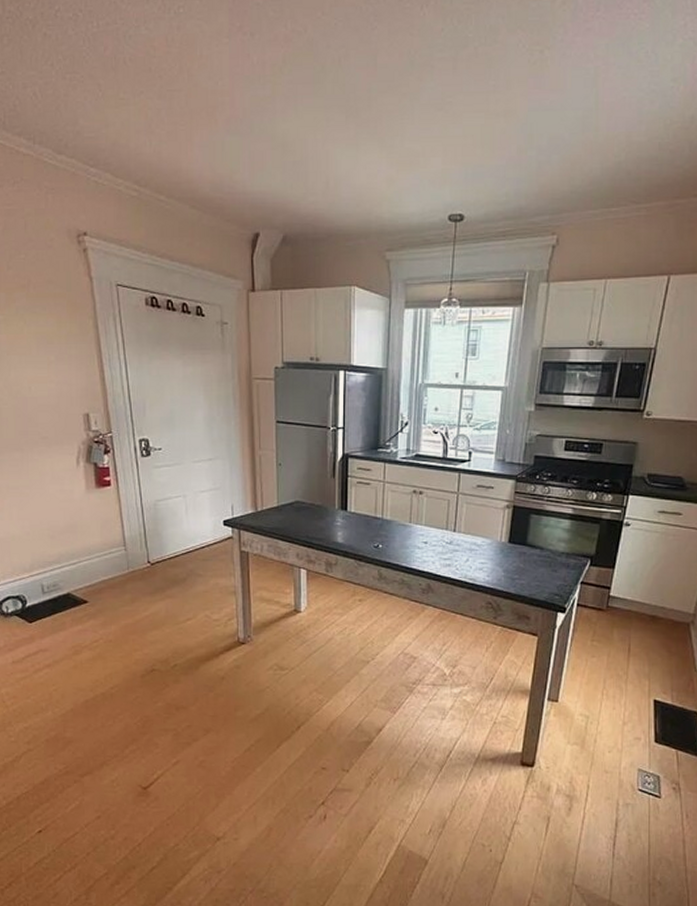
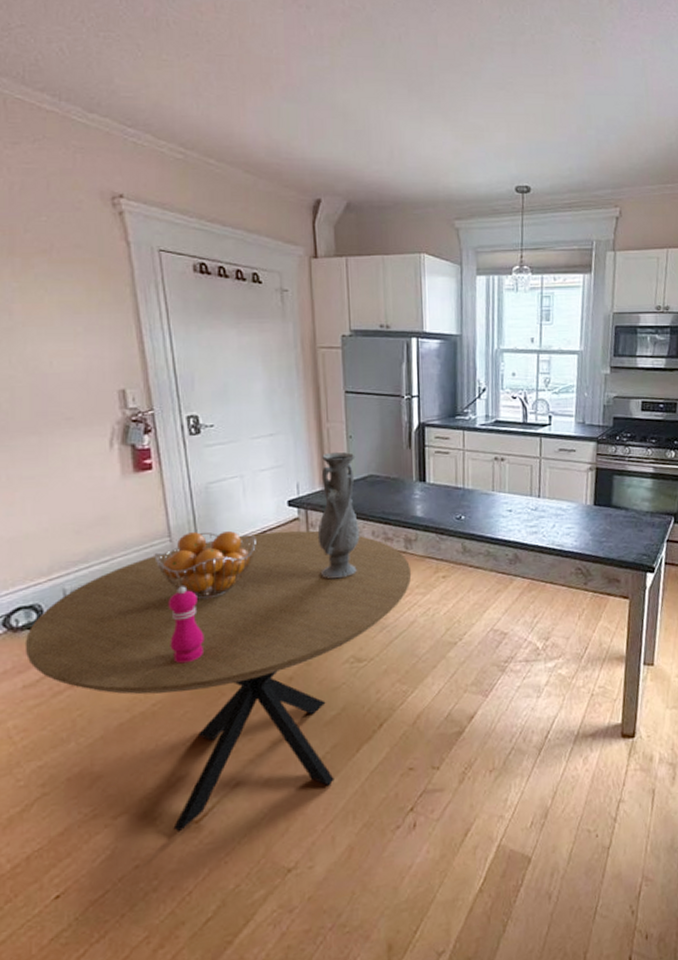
dining table: none [13,548,331,795] -> present [24,530,412,832]
fruit basket: none [112,544,196,603] -> present [154,531,256,600]
pepper mill: none [123,590,152,656] -> present [168,586,205,664]
vase: none [248,478,286,594] -> present [317,451,360,579]

